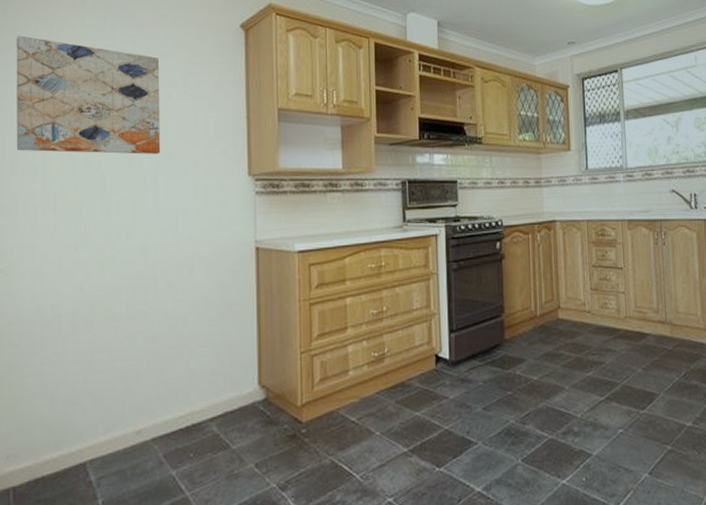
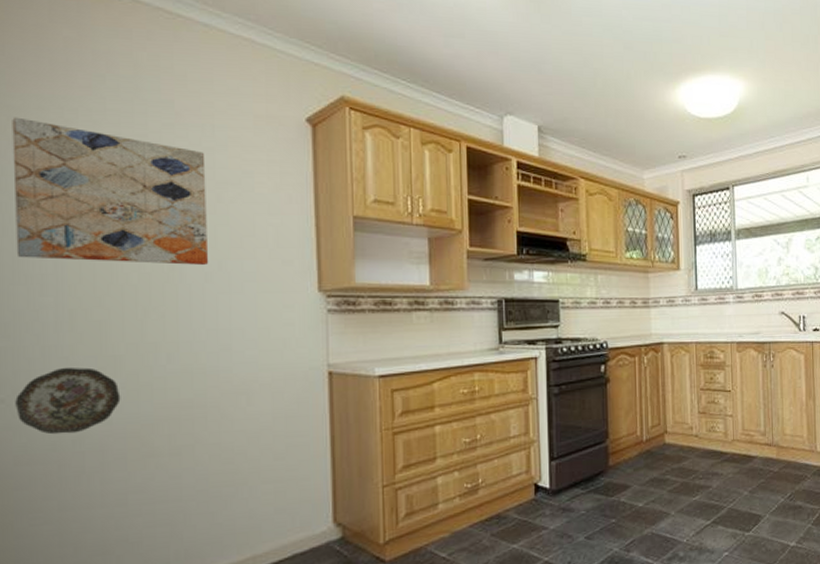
decorative plate: none [12,242,90,300] -> present [15,367,121,435]

